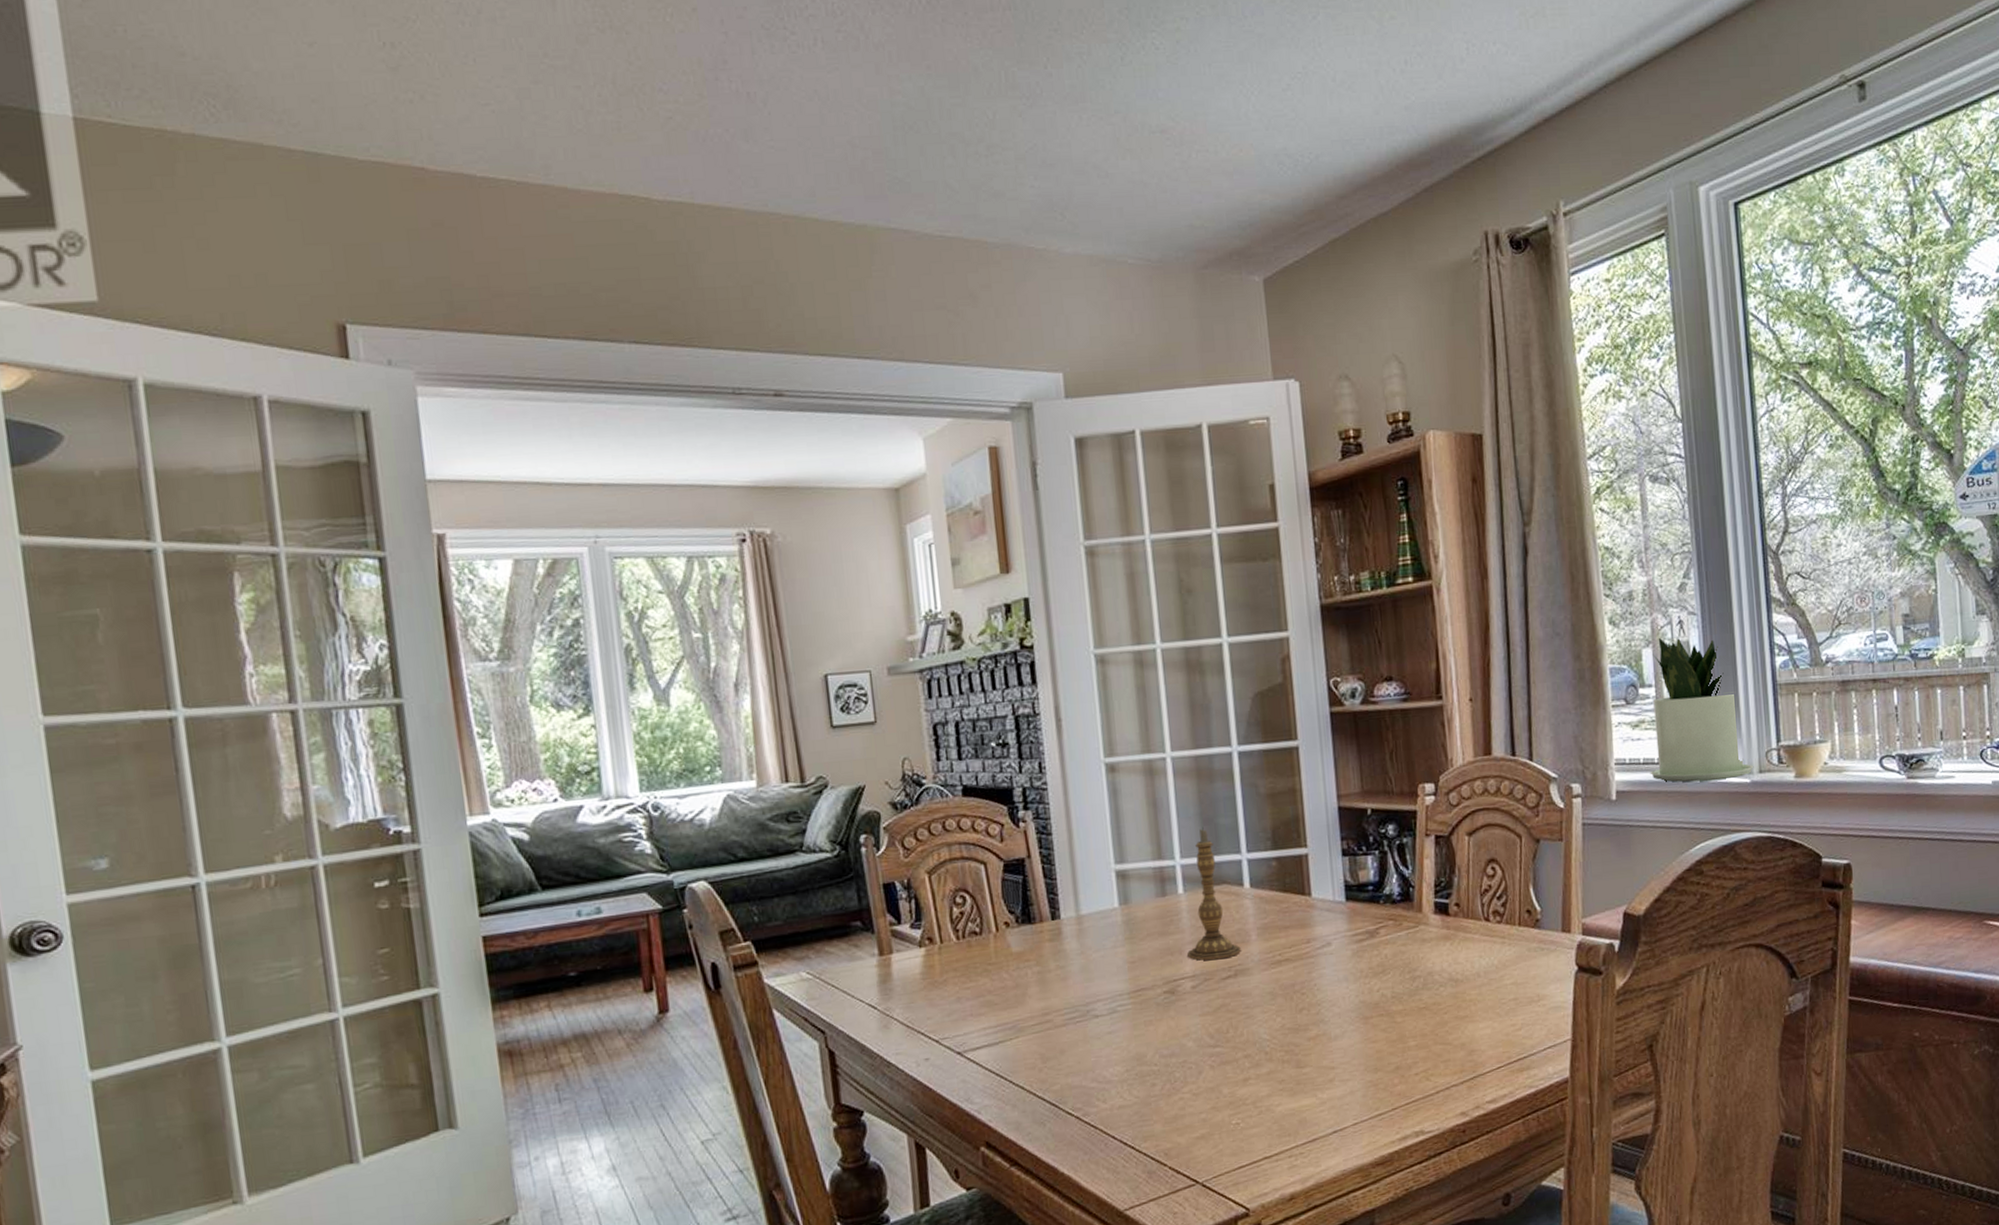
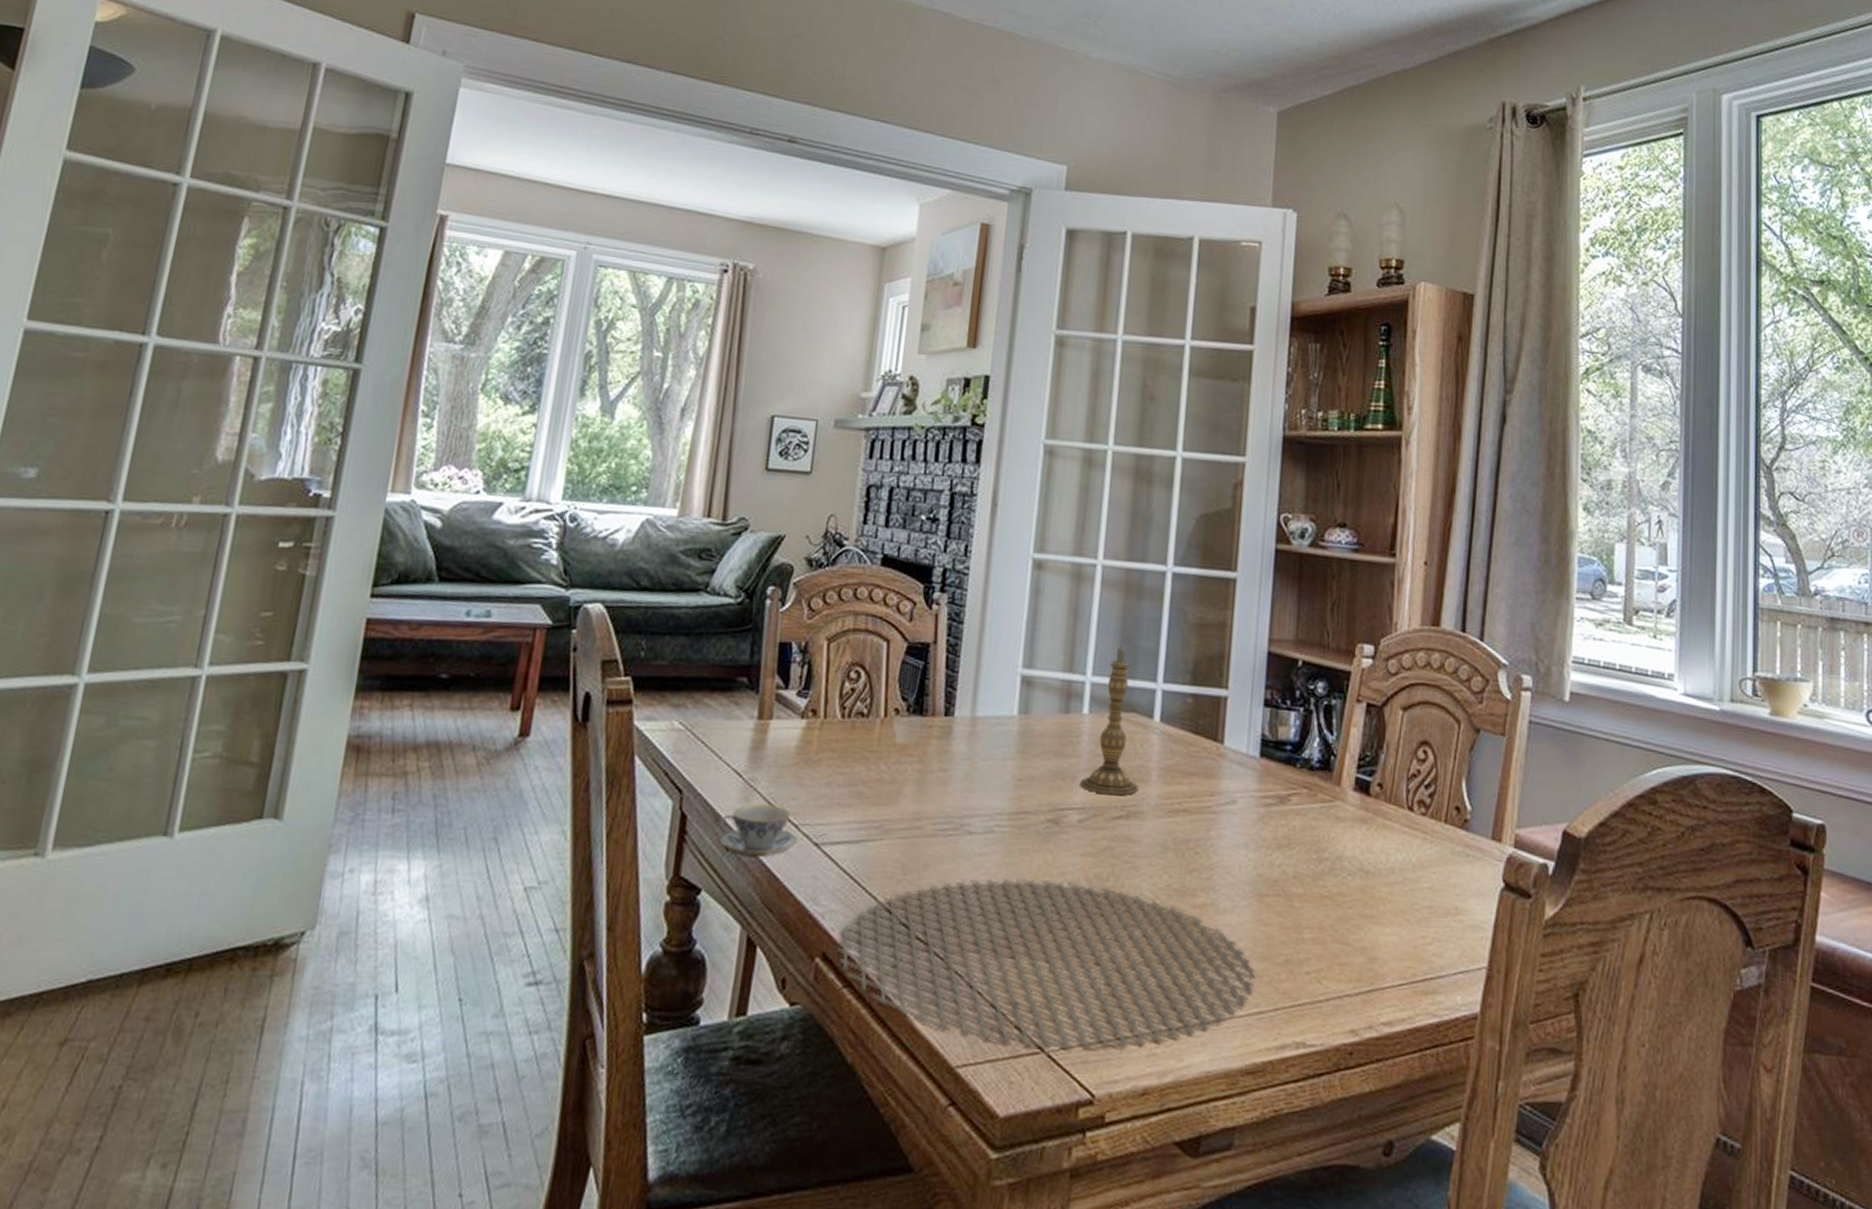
teacup: none [866,1027,941,1076] -> present [719,804,798,858]
place mat: none [997,1038,1372,1185] -> present [837,878,1255,1050]
planter: present [1650,638,1754,782] -> none [1609,535,1725,703]

